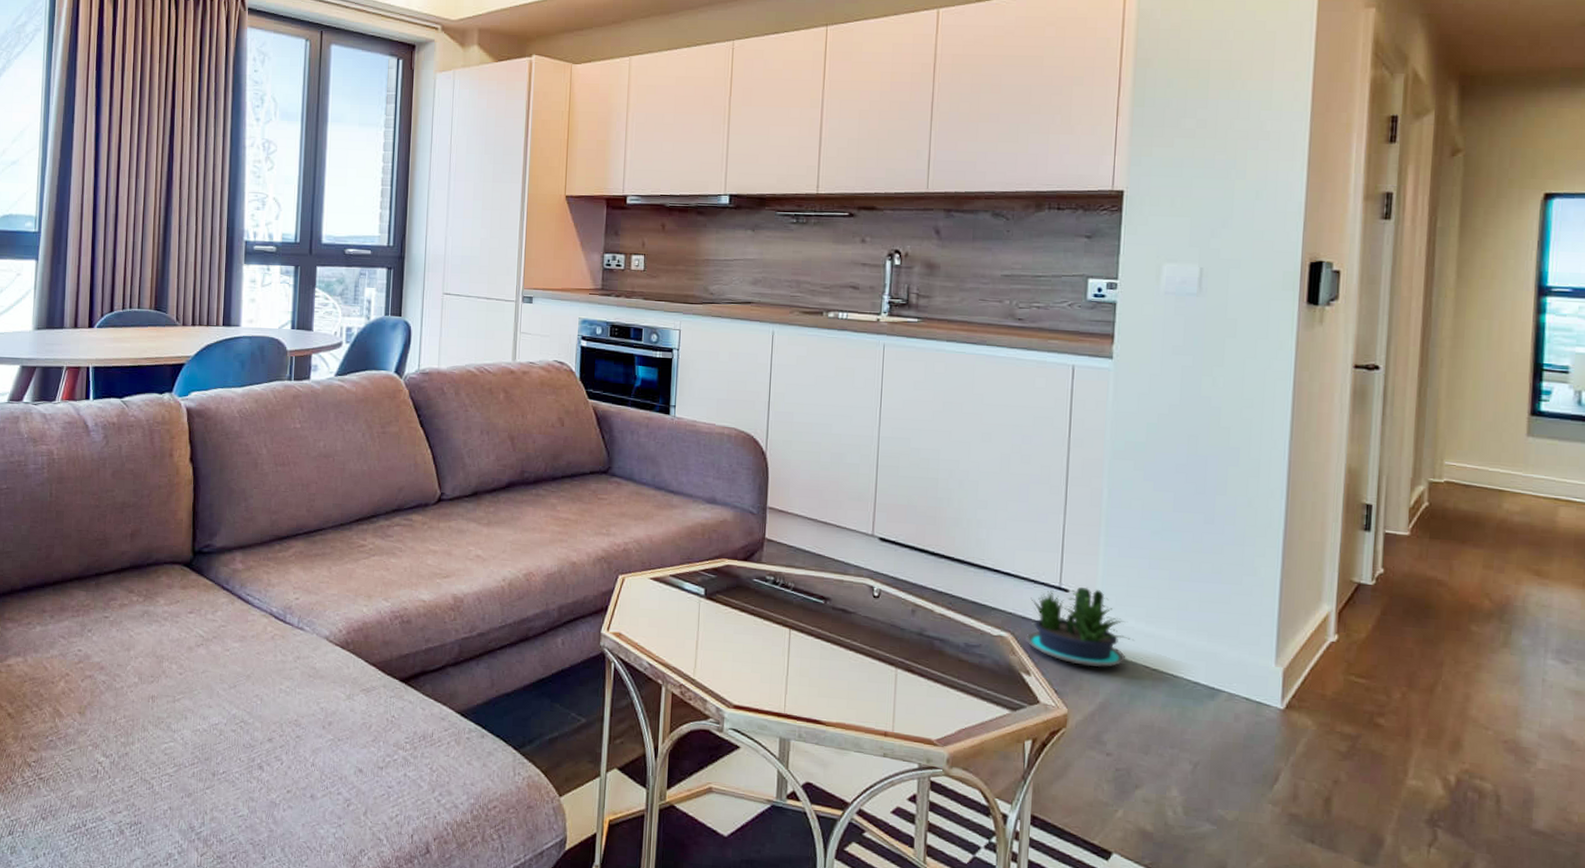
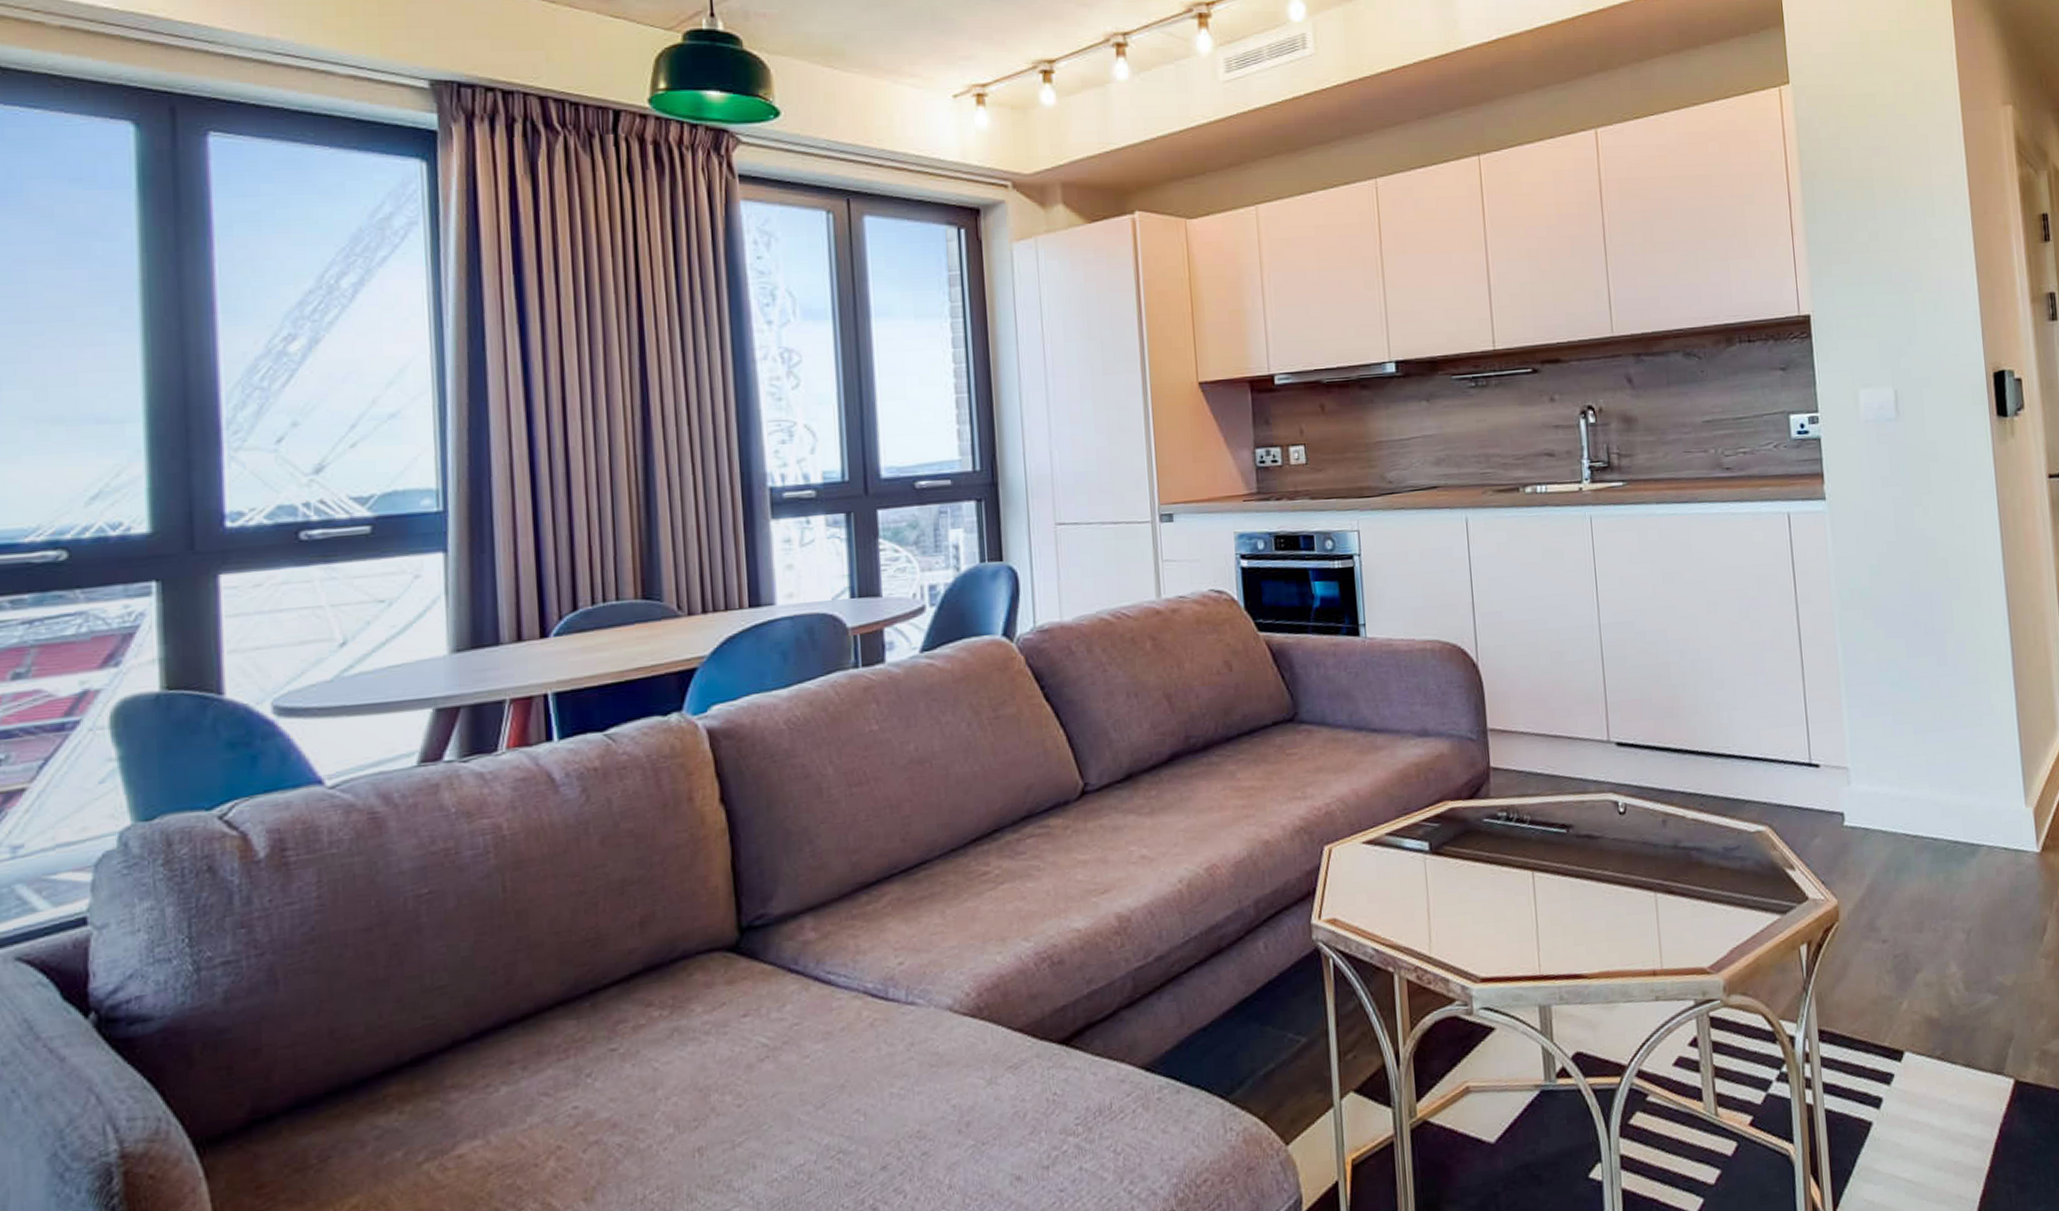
potted plant: present [1026,586,1135,667] -> none [1783,757,1892,847]

